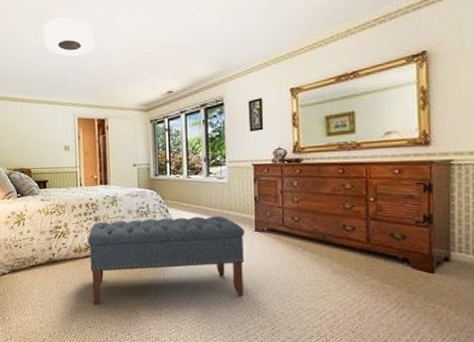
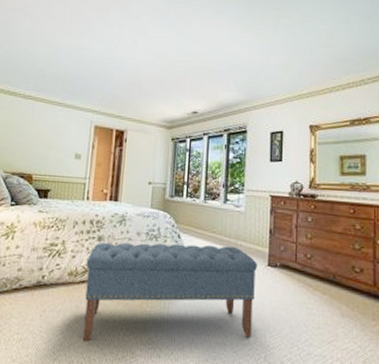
ceiling light: present [44,17,94,56] -> none [70,22,124,62]

